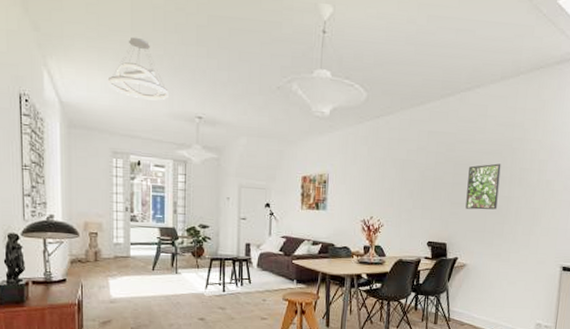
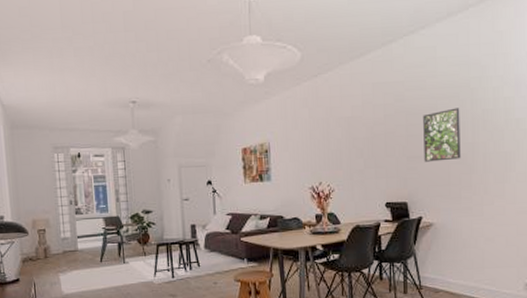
pendant light: present [109,36,169,101] -> none [44,32,102,92]

